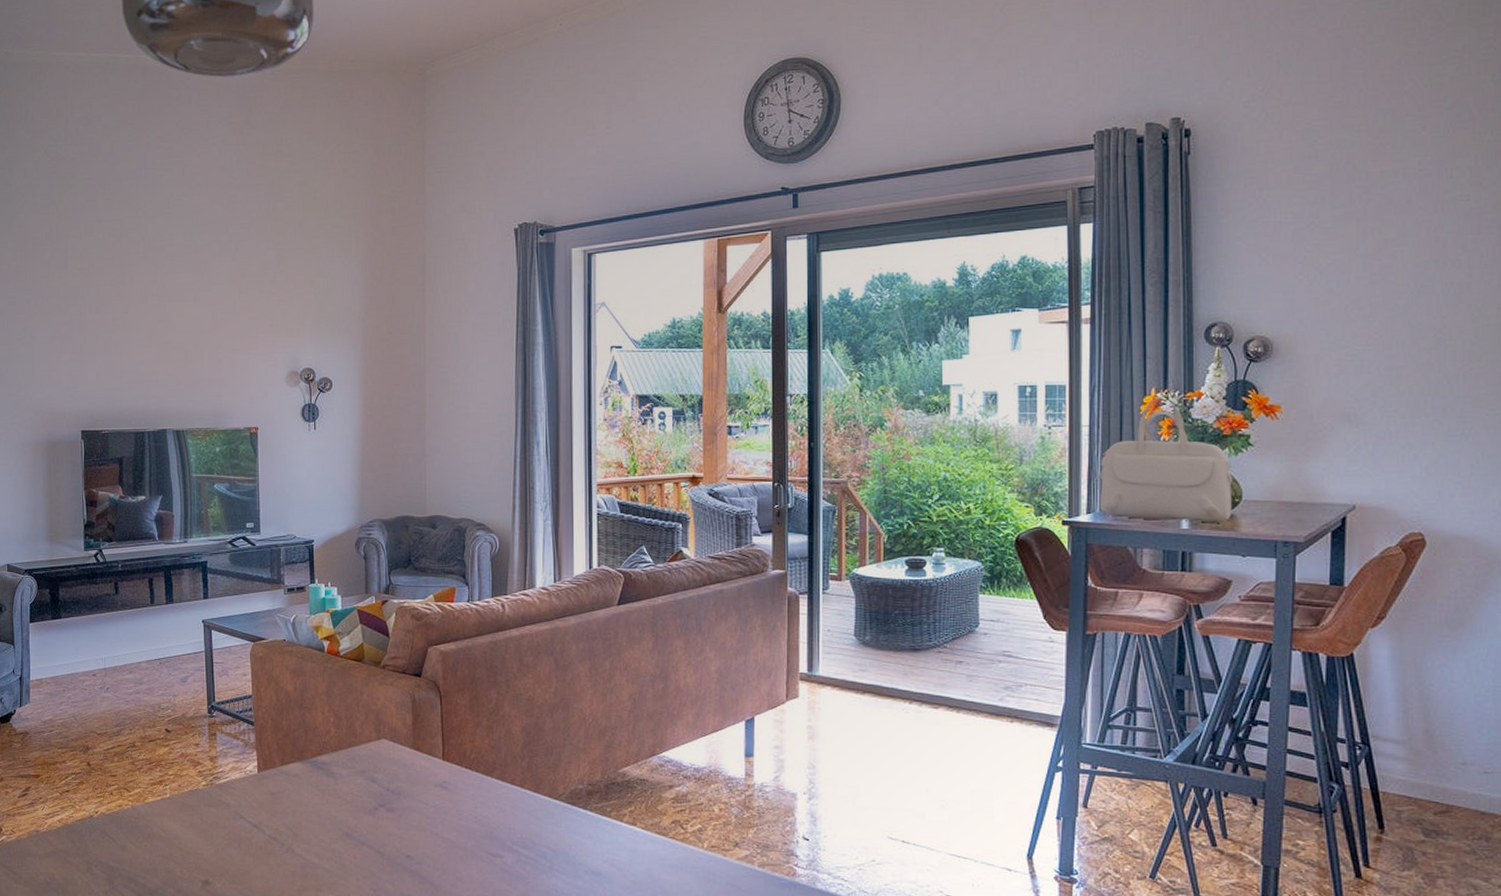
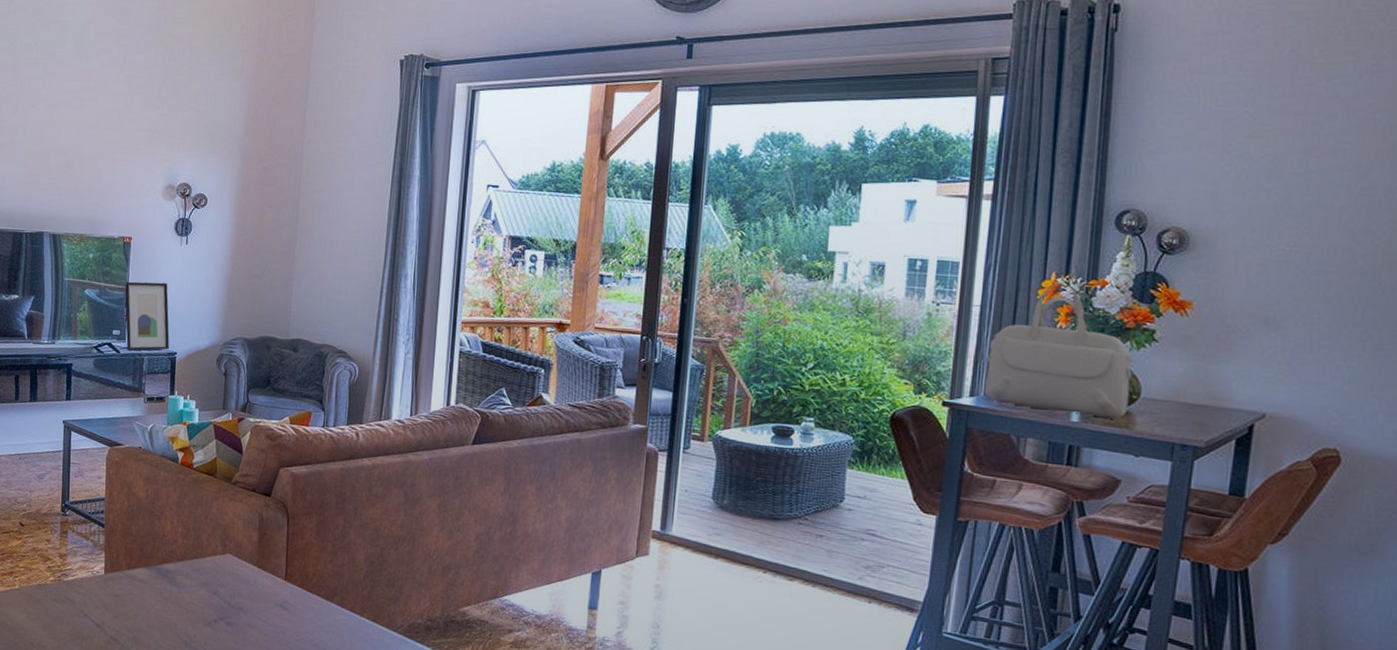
picture frame: none [255,470,305,542] -> present [125,281,170,351]

